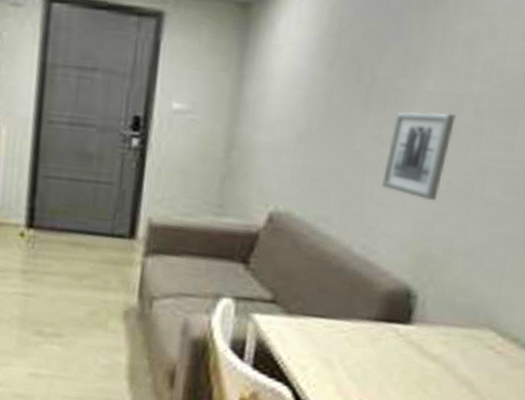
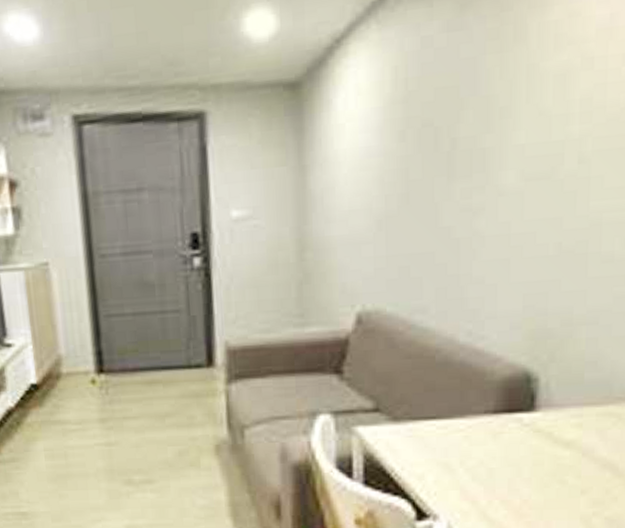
wall art: present [382,111,456,200] -> none [480,165,556,269]

